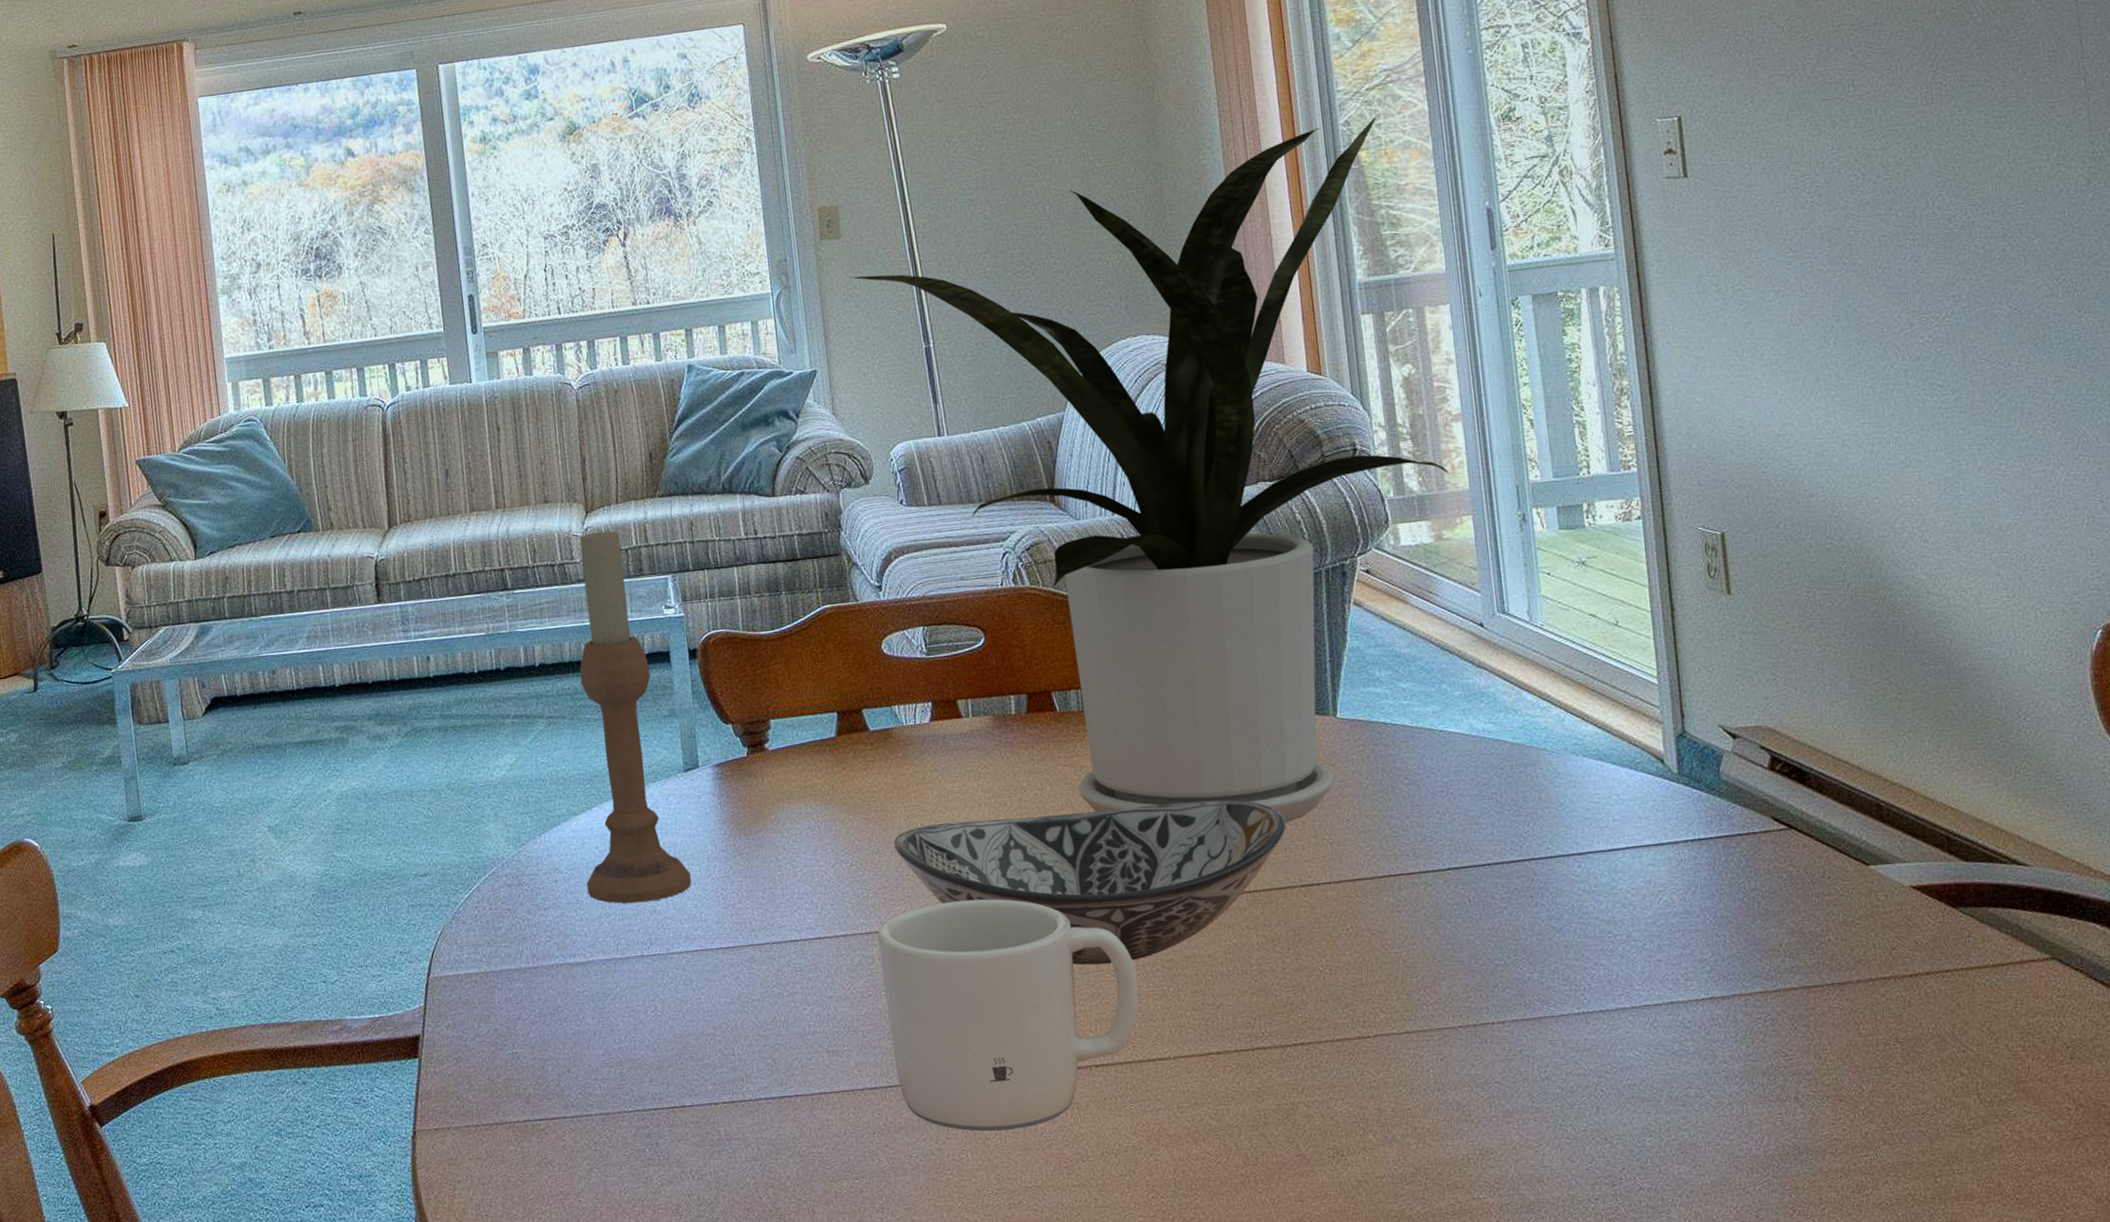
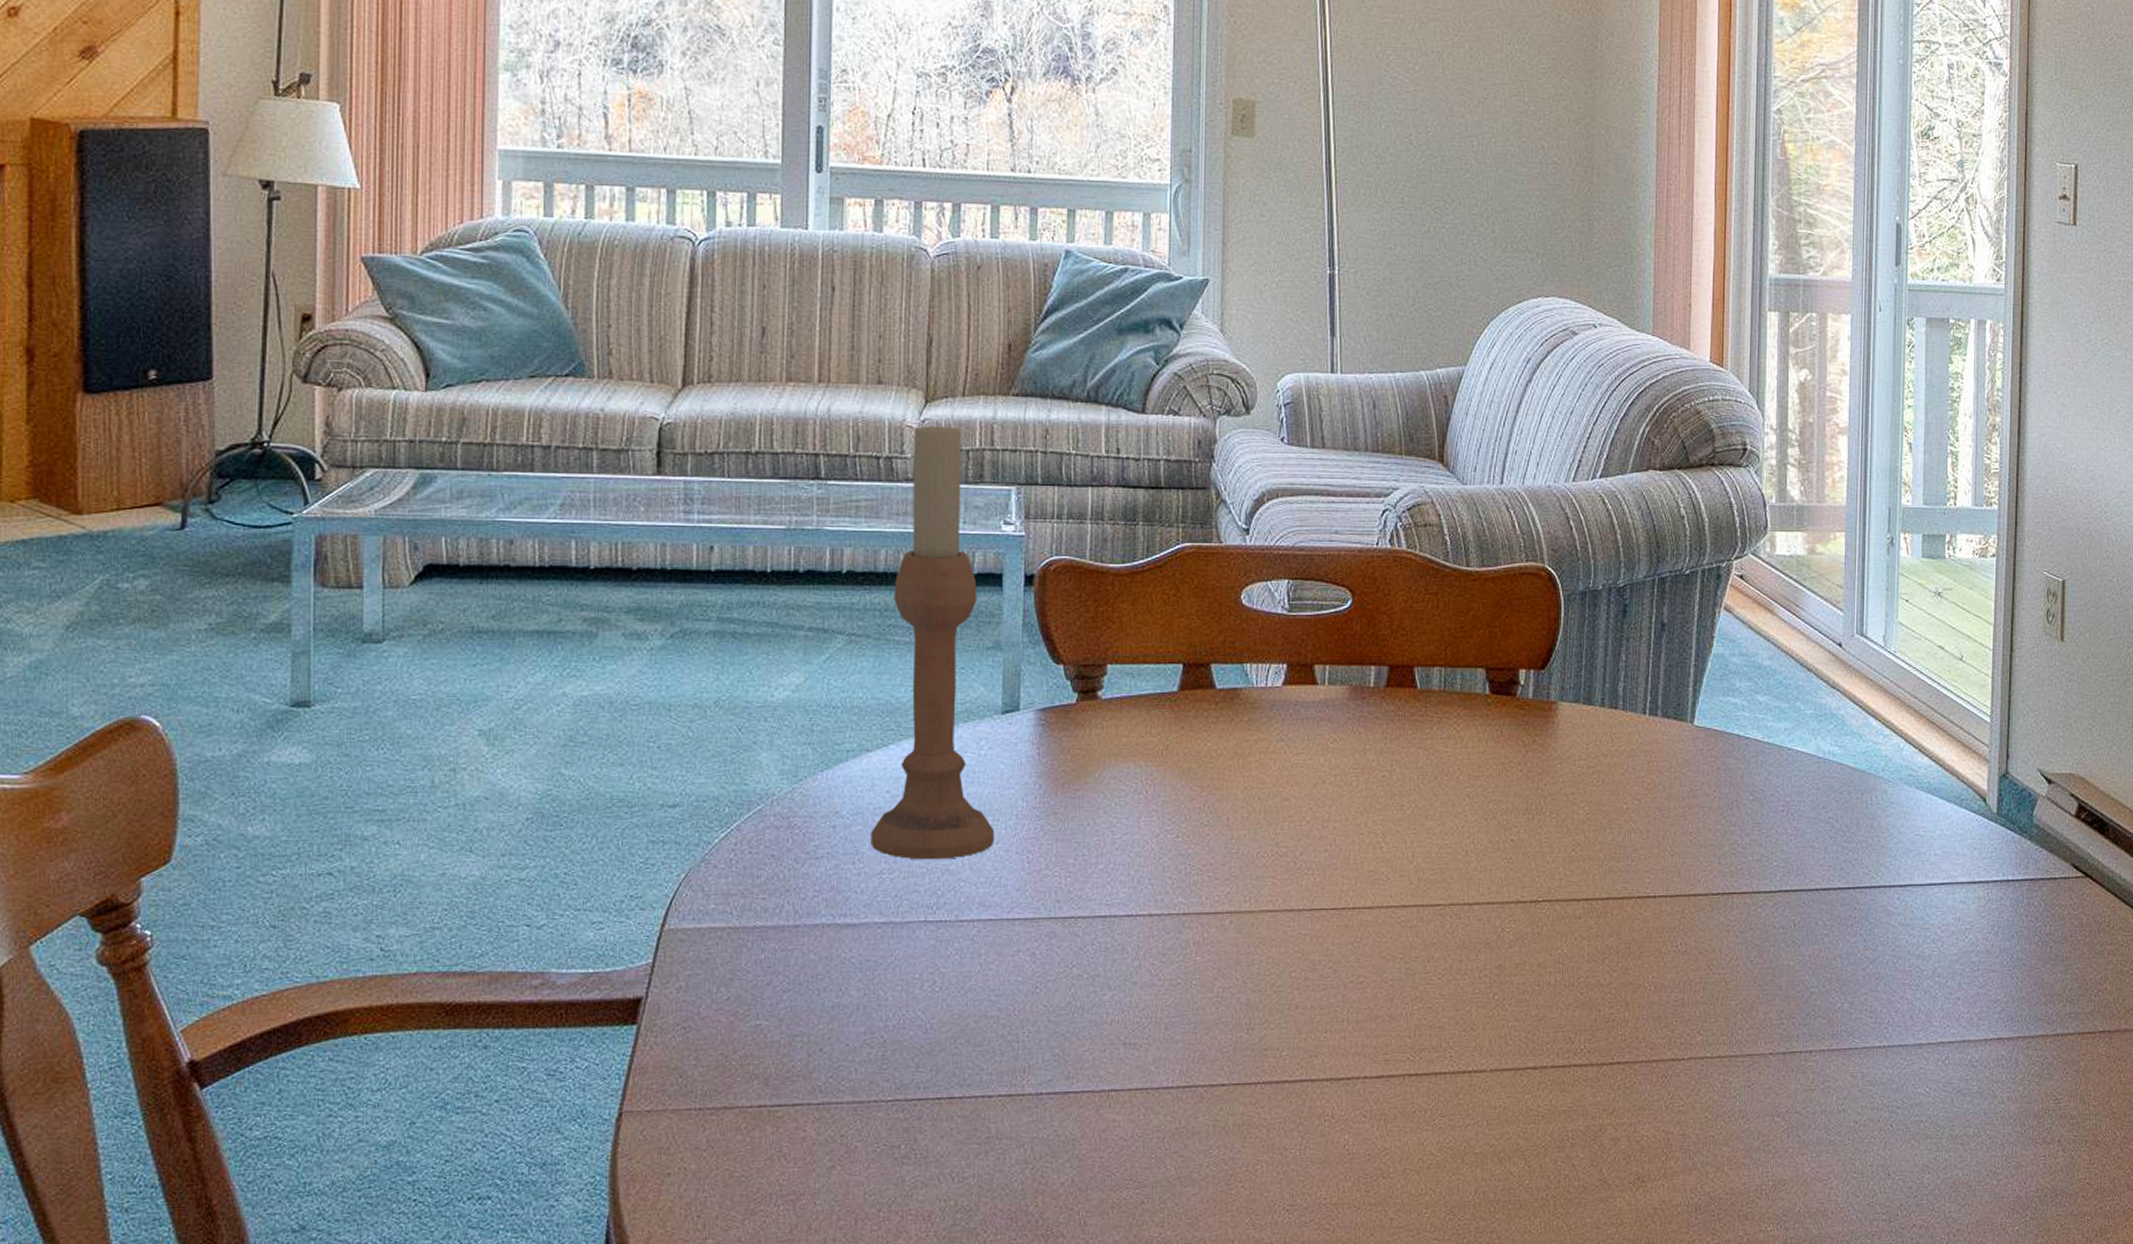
house plant: present [848,115,1450,823] -> none [1256,109,1831,830]
mug: present [878,898,1140,1132] -> none [1195,885,1465,1141]
decorative bowl: present [894,799,1287,965] -> none [1226,799,1632,966]

